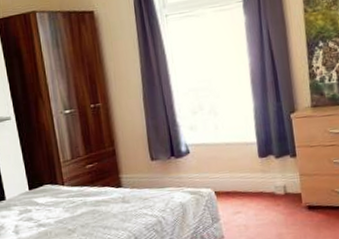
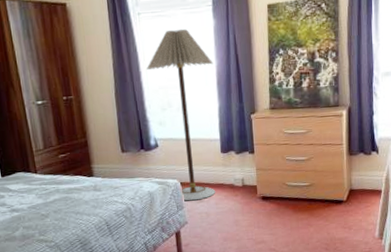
floor lamp: none [176,28,255,213] -> present [147,29,216,201]

